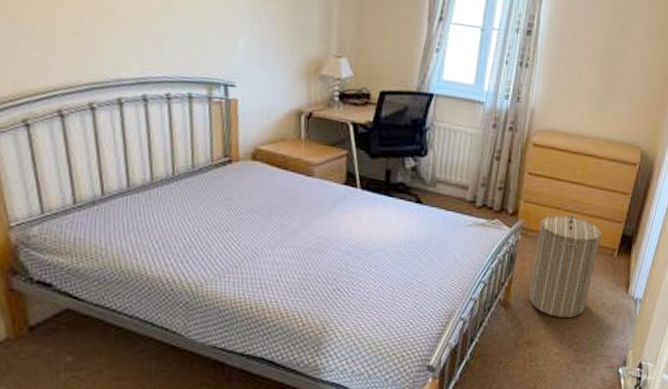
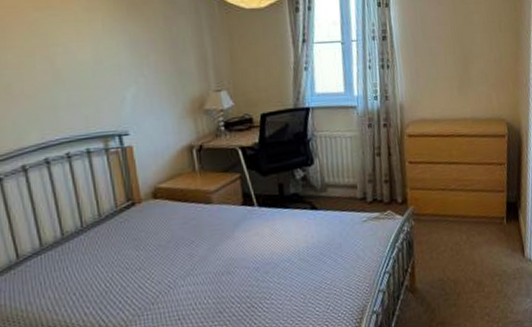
laundry hamper: present [528,213,602,317] -> none [429,191,488,293]

